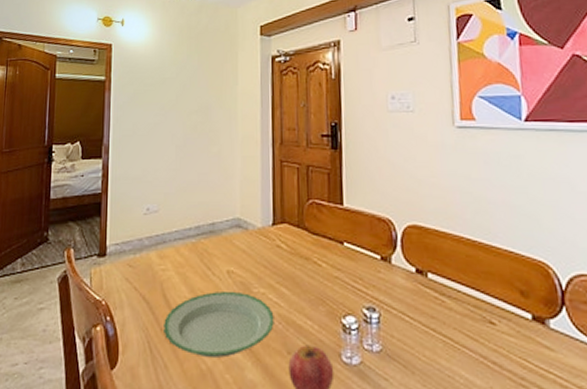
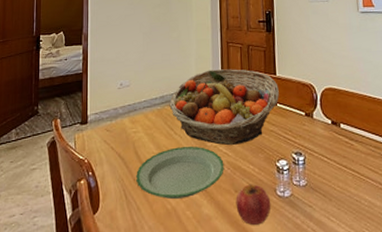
fruit basket: none [206,195,347,293] -> present [169,69,279,145]

